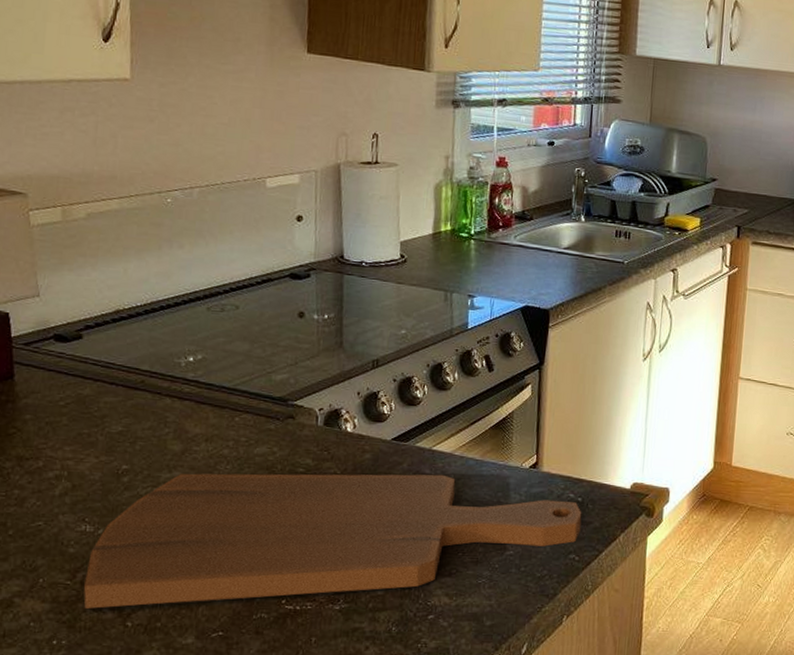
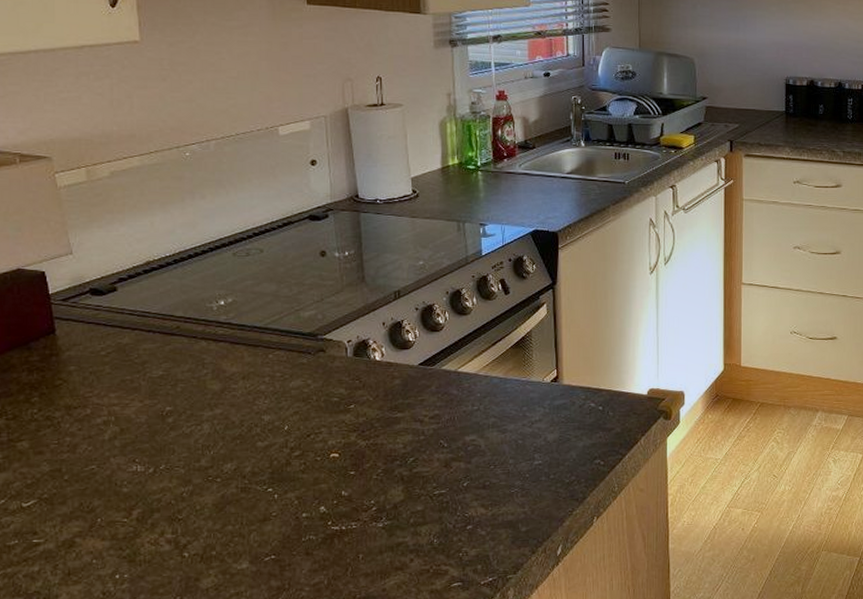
cutting board: present [83,473,582,609] -> none [141,394,604,543]

